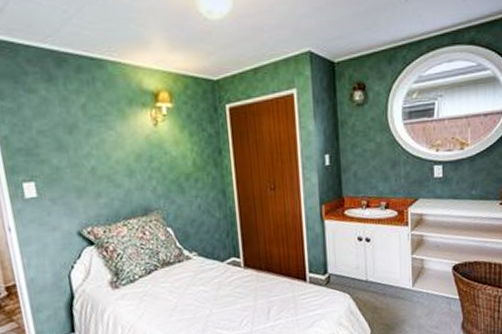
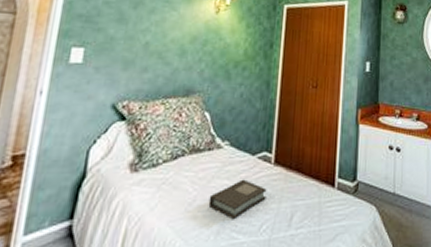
book: none [188,284,242,318] -> present [208,179,267,219]

